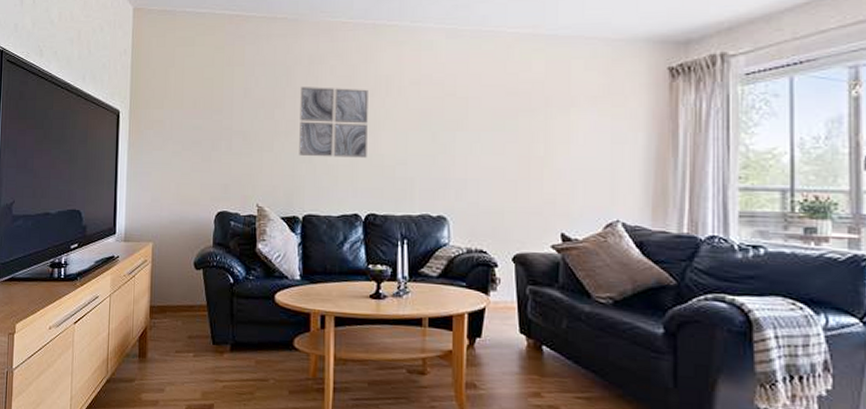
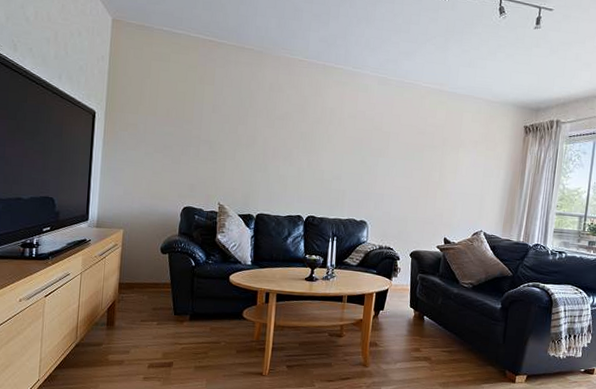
wall art: present [299,87,368,158] -> none [256,109,316,172]

